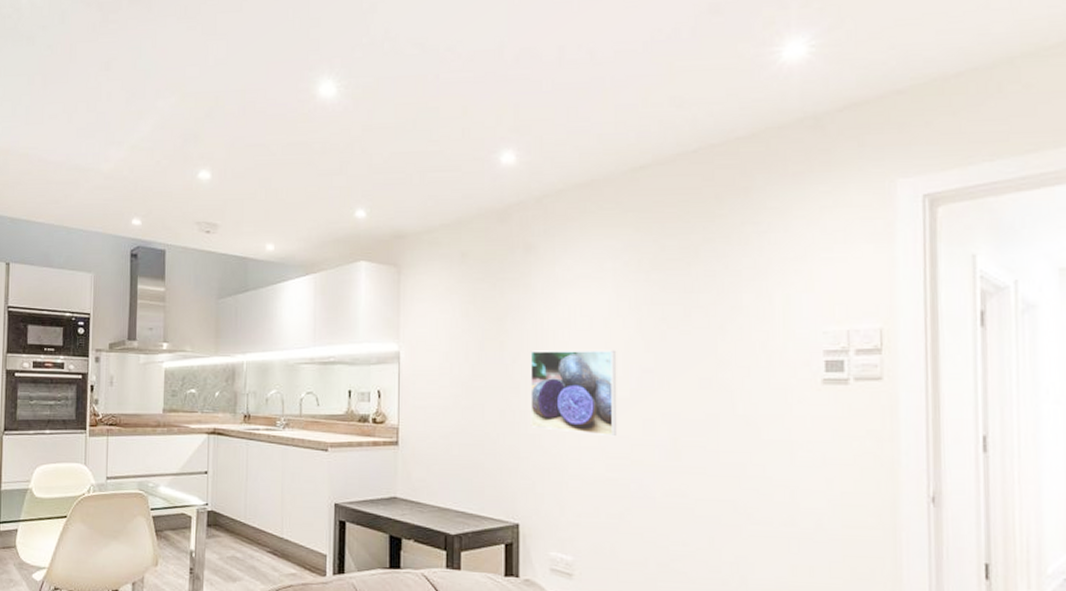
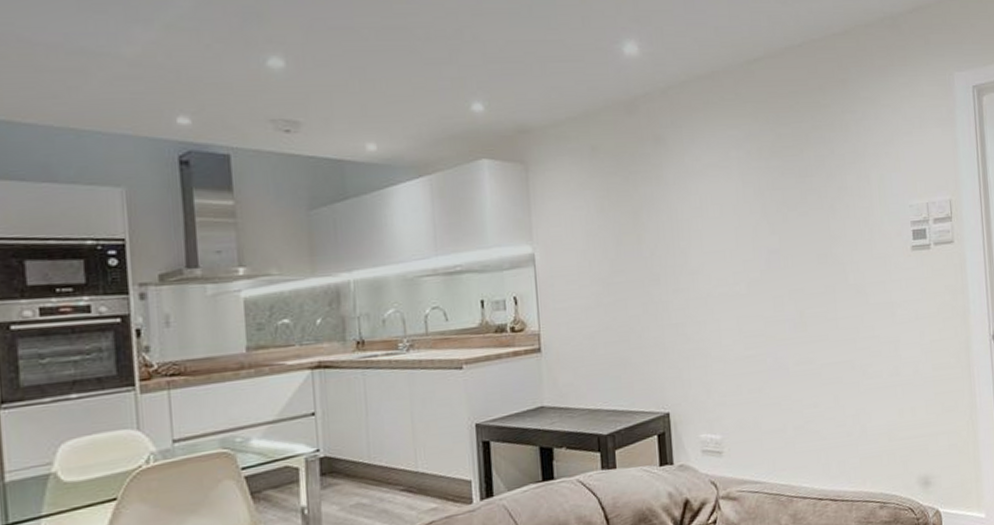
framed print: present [530,350,617,437] -> none [667,234,751,318]

